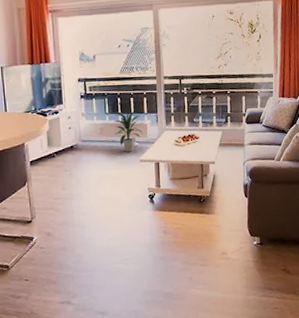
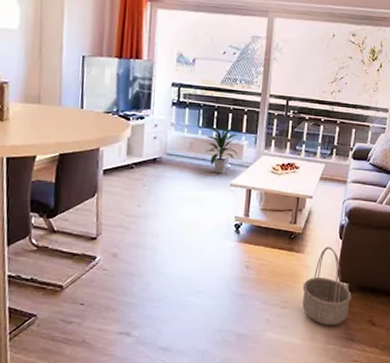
basket: none [217,205,264,278] -> present [302,247,352,326]

